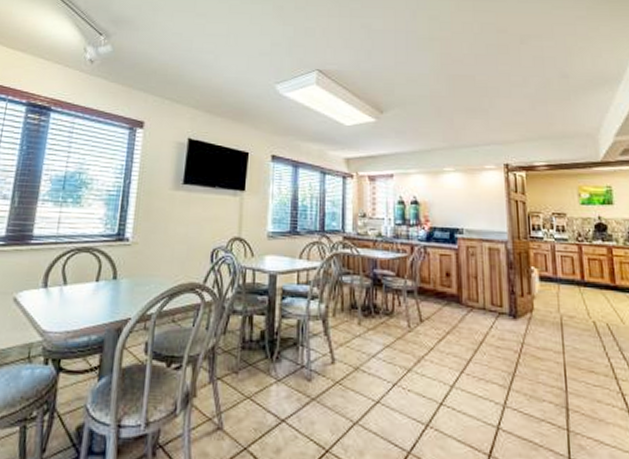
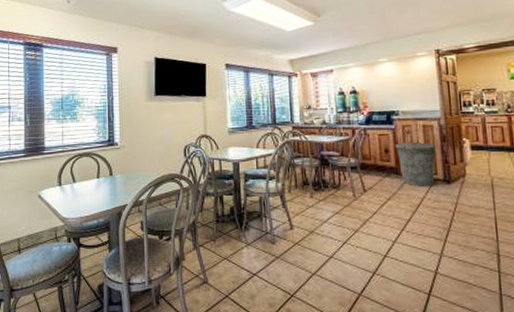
trash can: none [457,264,503,321] -> present [394,140,437,186]

